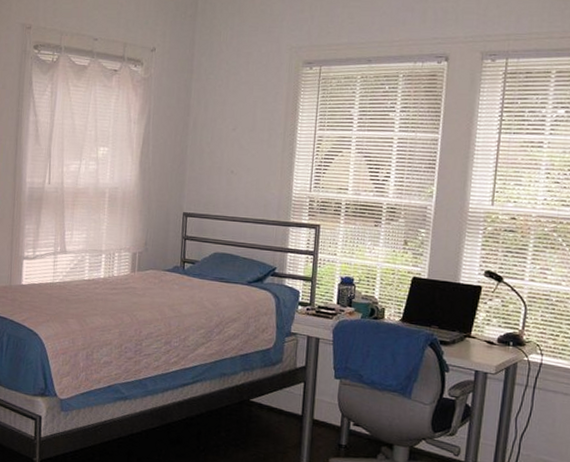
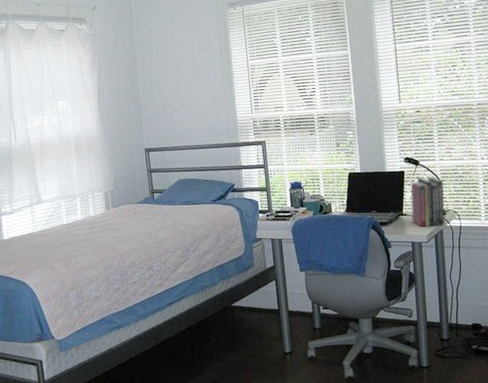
books: none [481,297,529,359] -> present [410,176,445,227]

